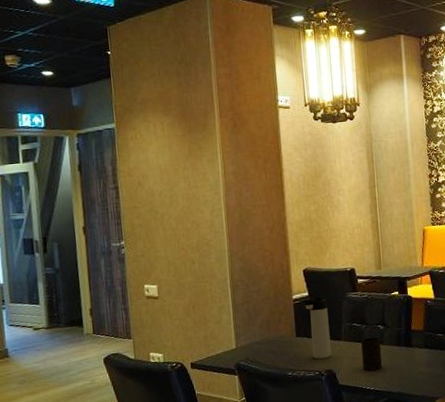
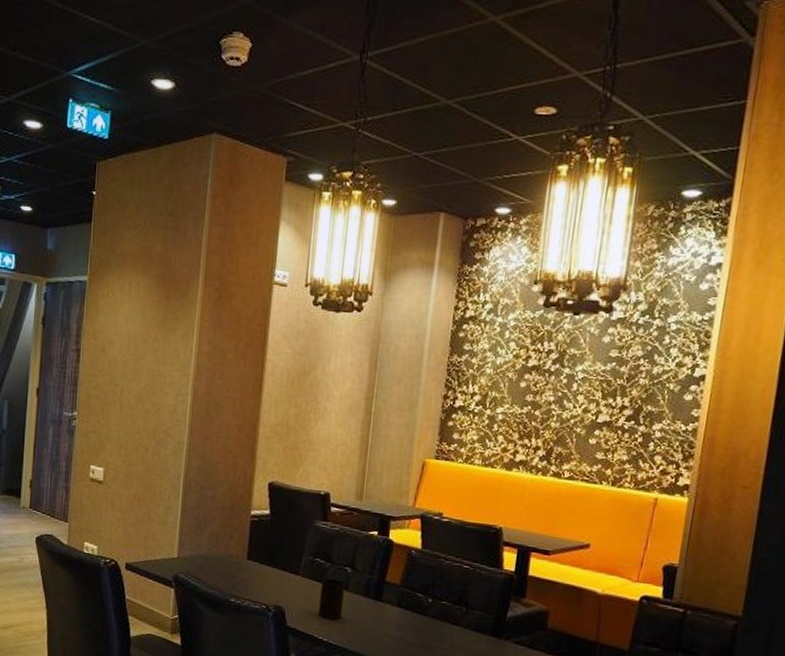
thermos bottle: present [302,296,331,359] -> none [261,518,290,593]

